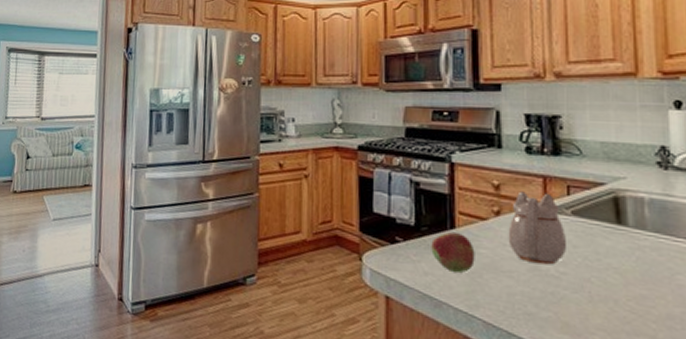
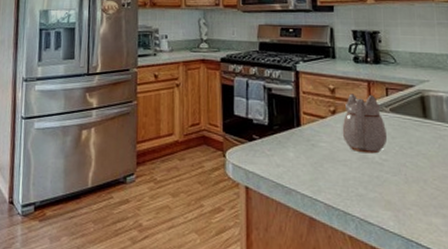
fruit: present [431,232,475,273] -> none [282,130,317,163]

